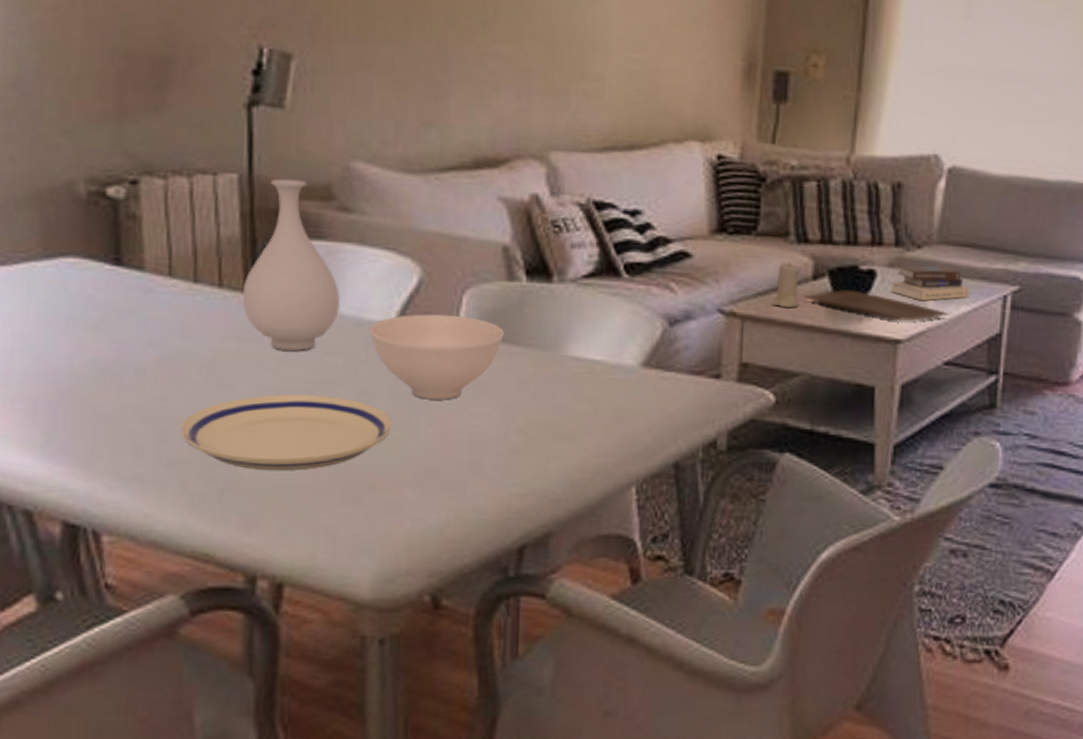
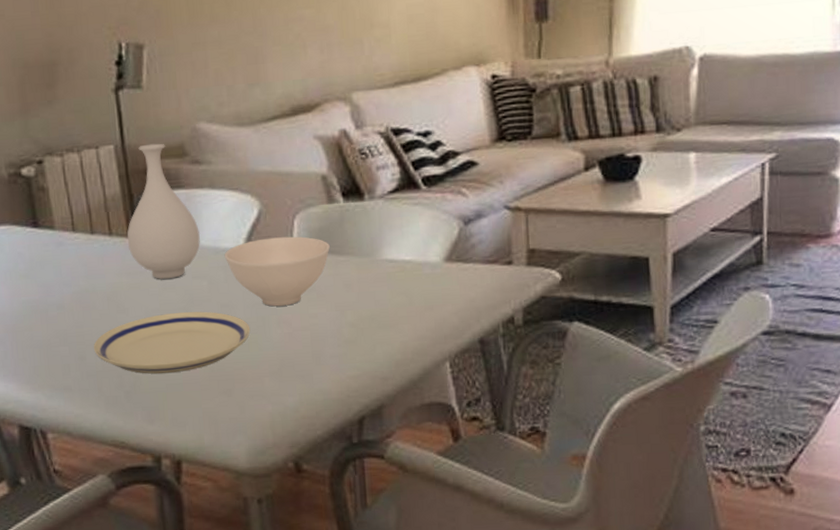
candle: present [771,262,800,308] -> none [550,158,575,198]
tray: present [804,288,949,321] -> none [579,174,711,198]
books: present [890,264,971,301] -> none [655,143,730,178]

